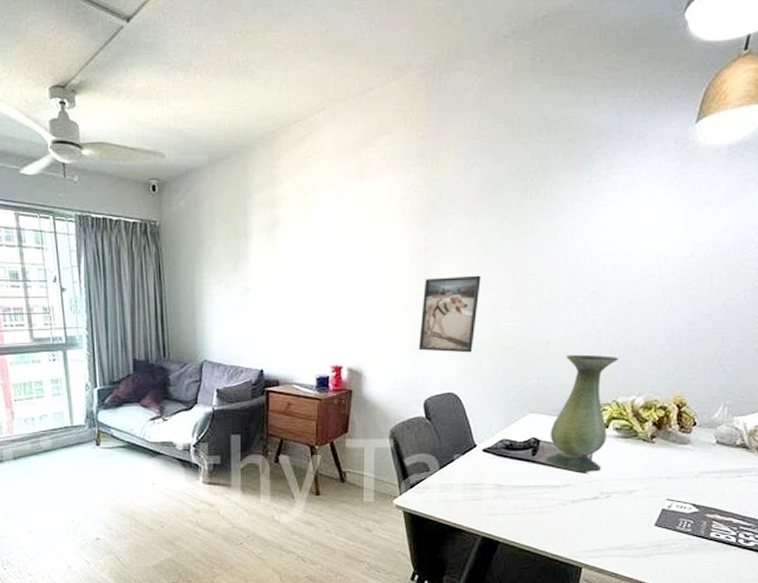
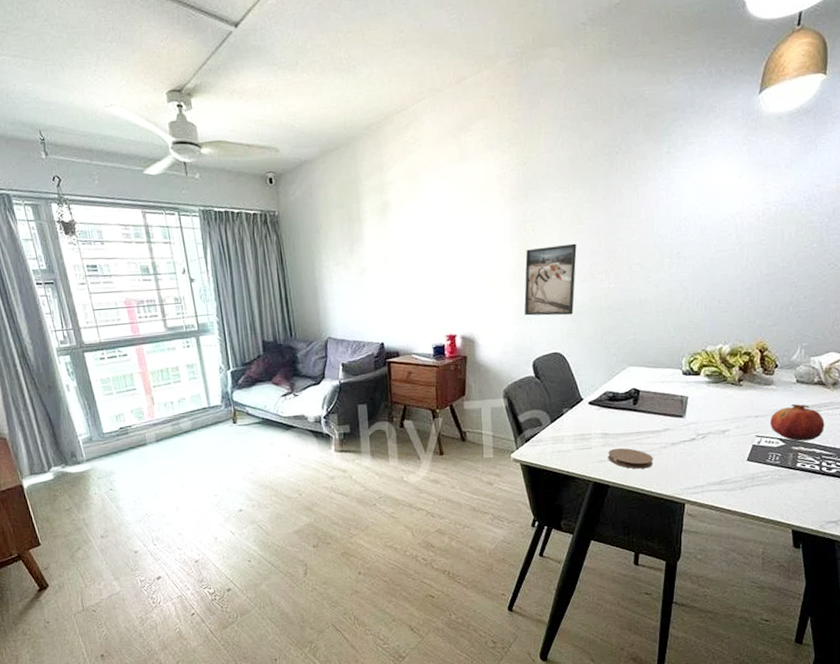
coaster: none [500,501,550,526] -> present [608,448,653,469]
vase: present [544,354,619,472] -> none [645,309,706,417]
fruit: none [683,467,745,509] -> present [771,404,825,441]

